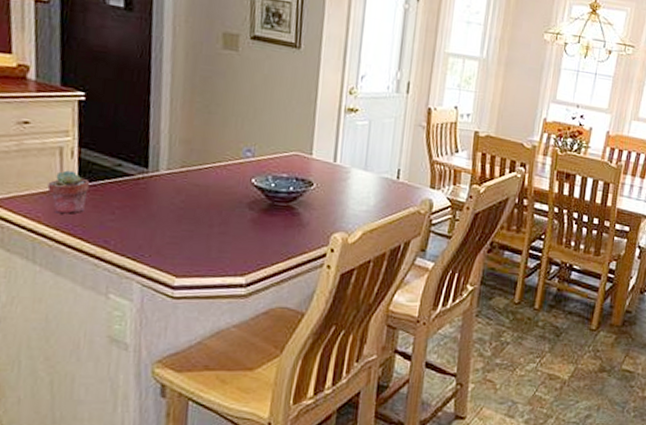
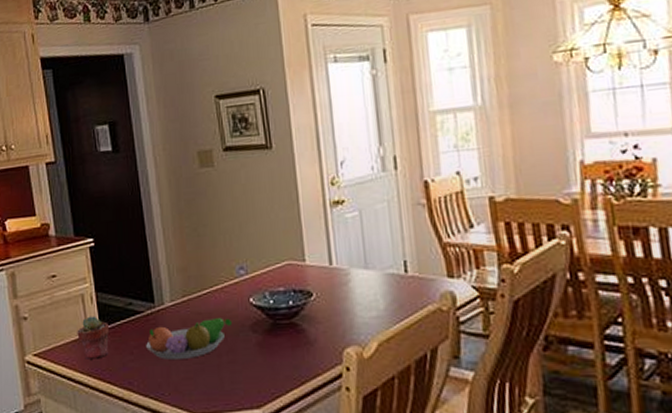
fruit bowl: none [131,191,231,226] -> present [146,318,233,360]

